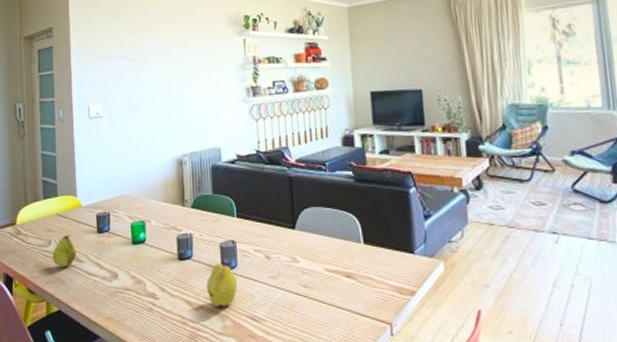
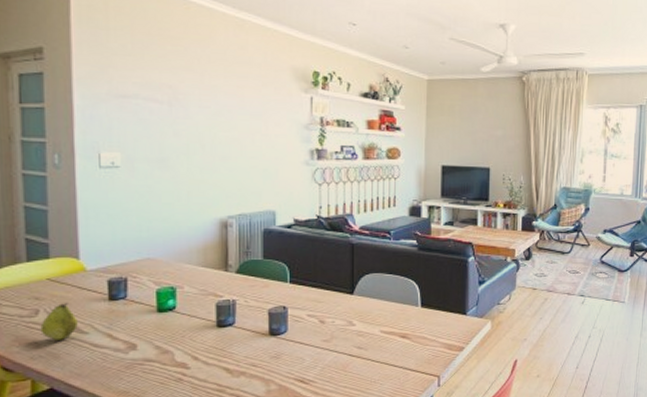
fruit: present [206,262,238,307] -> none [249,328,287,372]

